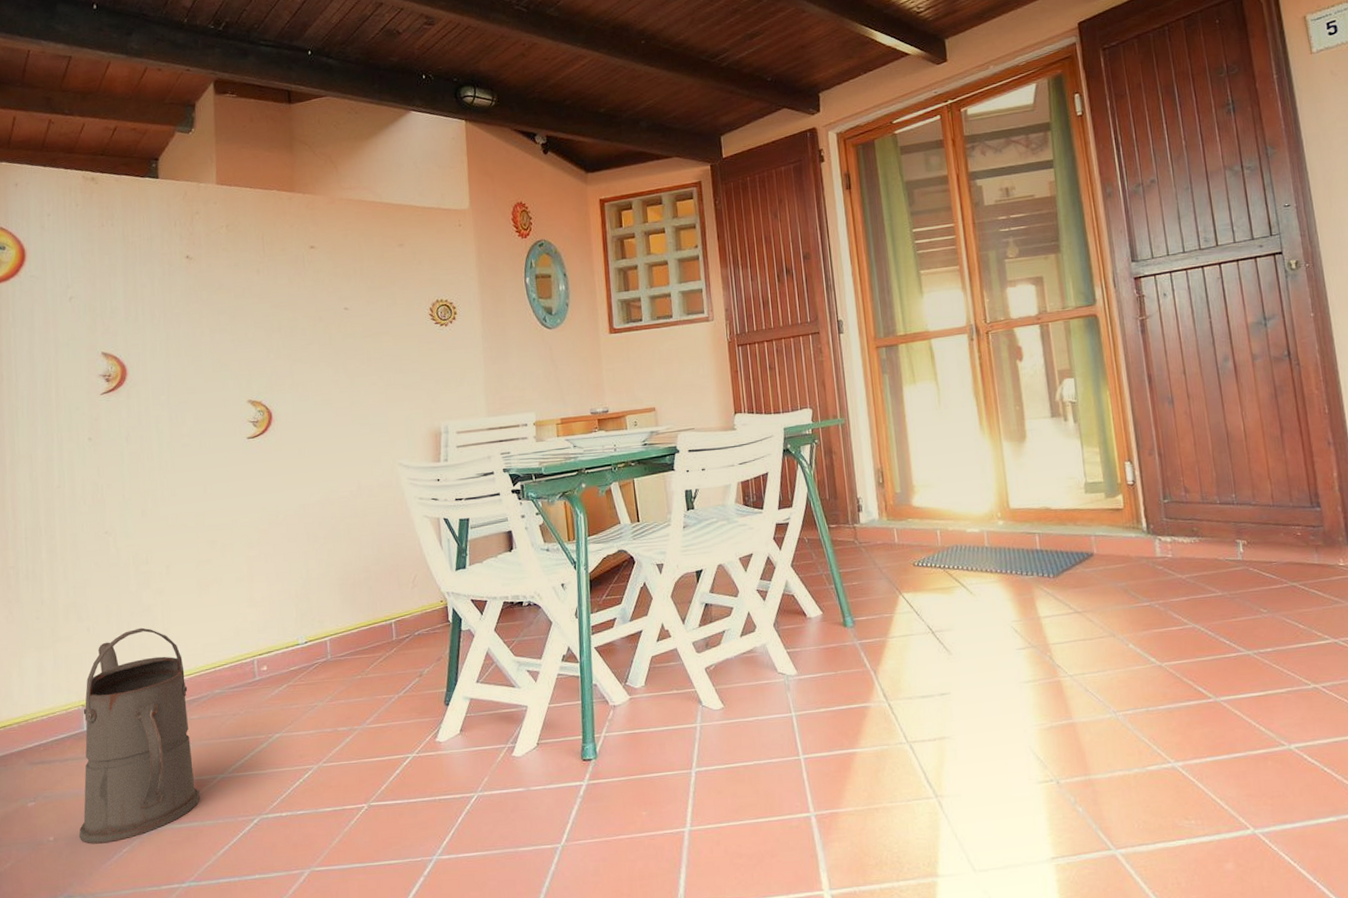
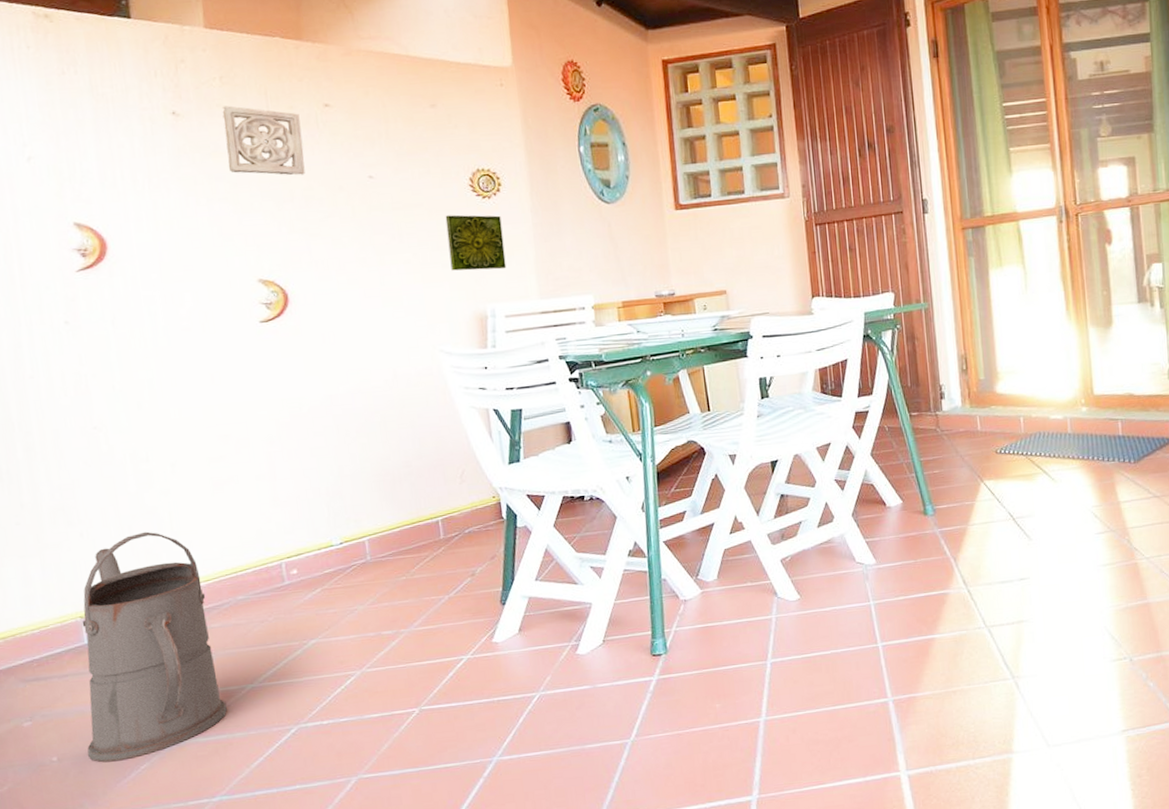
wall ornament: none [227,249,292,309] -> present [222,105,305,176]
decorative tile: none [408,341,459,391] -> present [445,214,507,271]

